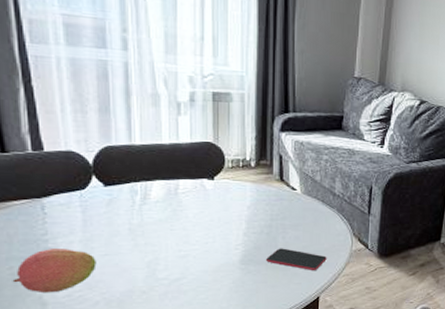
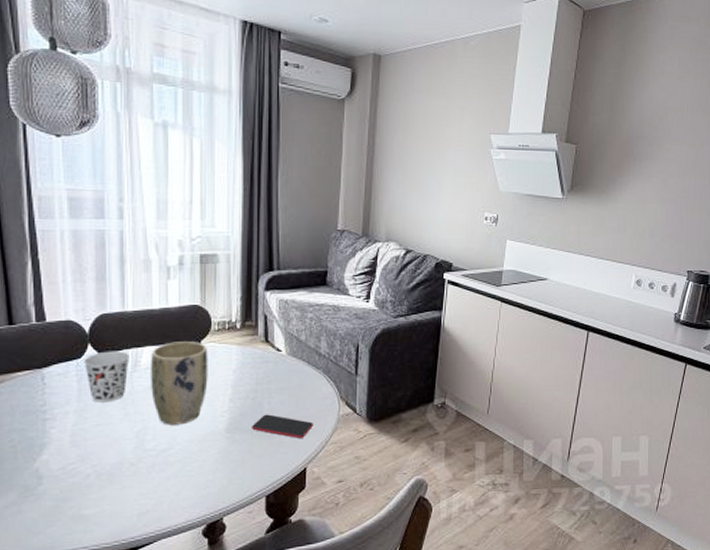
fruit: present [12,249,97,294] -> none [13,419,89,466]
cup: none [87,183,138,233] -> present [83,351,130,403]
plant pot: none [161,177,222,256] -> present [151,341,208,425]

